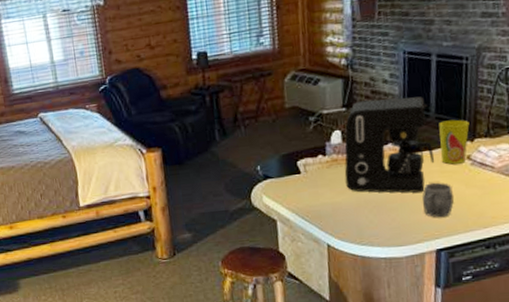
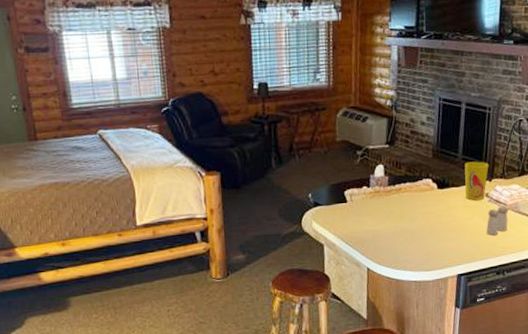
coffee maker: present [344,96,435,193] -> none [385,139,460,224]
mug: present [422,182,455,218] -> none [448,215,474,247]
salt and pepper shaker: none [469,168,498,204] -> present [486,205,509,235]

